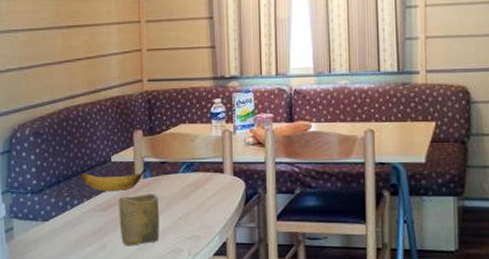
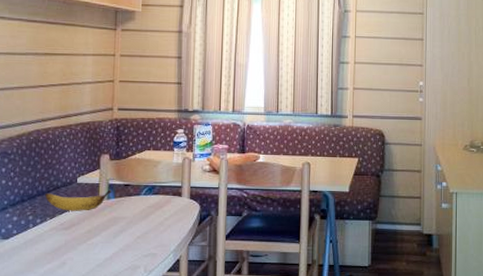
cup: present [119,194,160,246] -> none [80,214,120,264]

